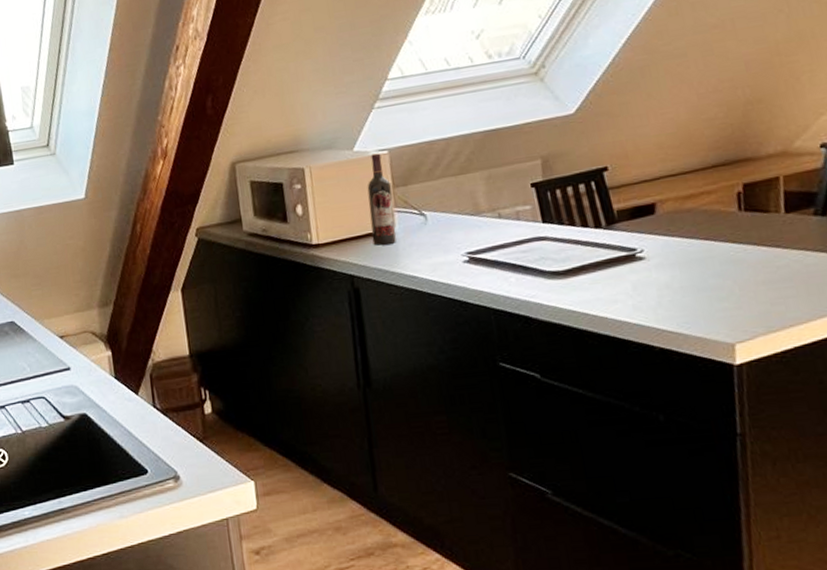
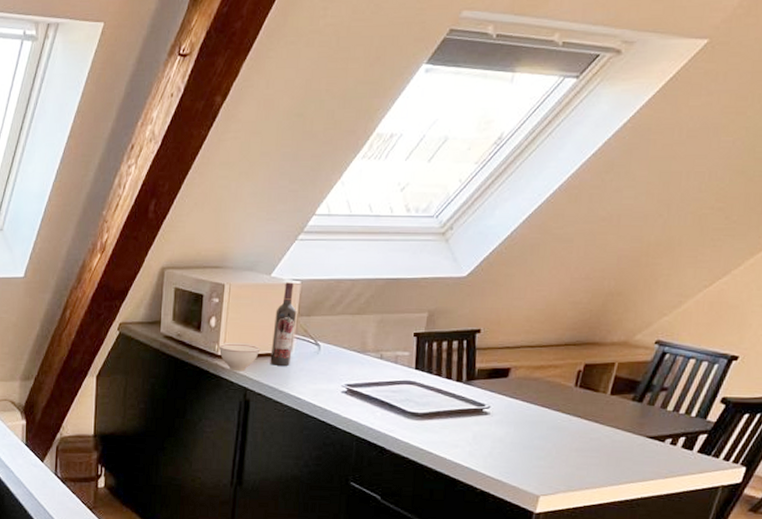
bowl: none [311,226,359,260] -> present [218,342,261,372]

